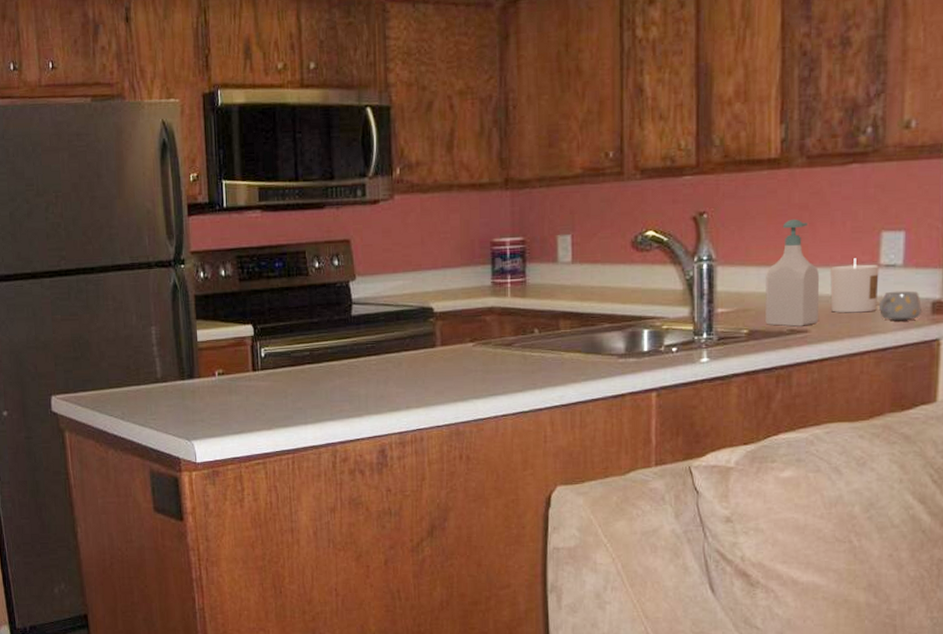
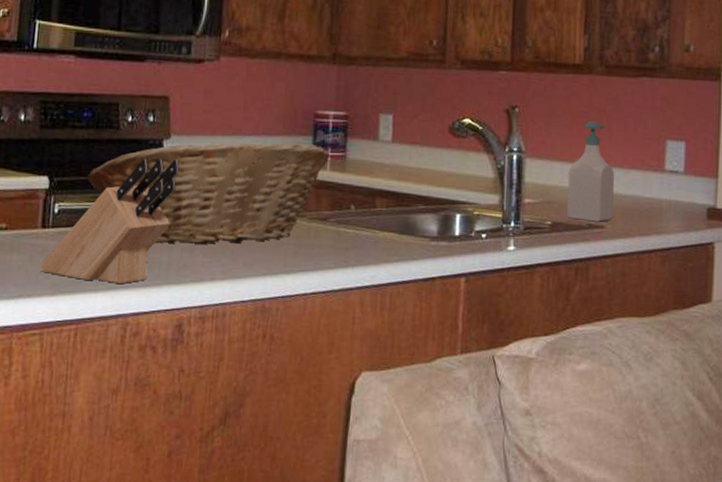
knife block: none [255,299,367,417] -> present [40,158,180,285]
fruit basket: none [286,272,510,377] -> present [87,142,331,244]
candle: present [830,258,879,313] -> none [623,162,664,213]
mug: present [878,290,922,321] -> none [664,195,699,224]

